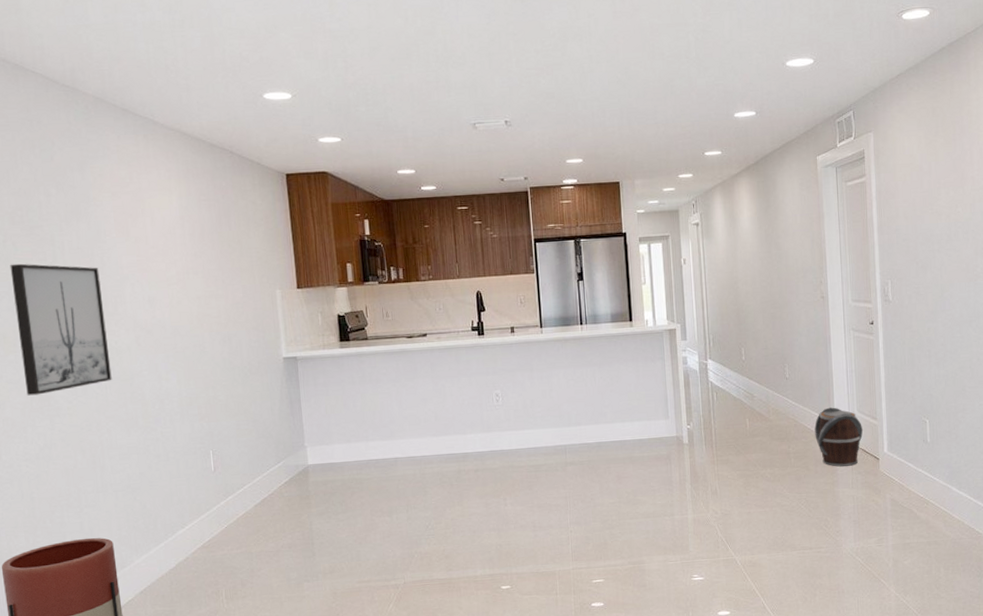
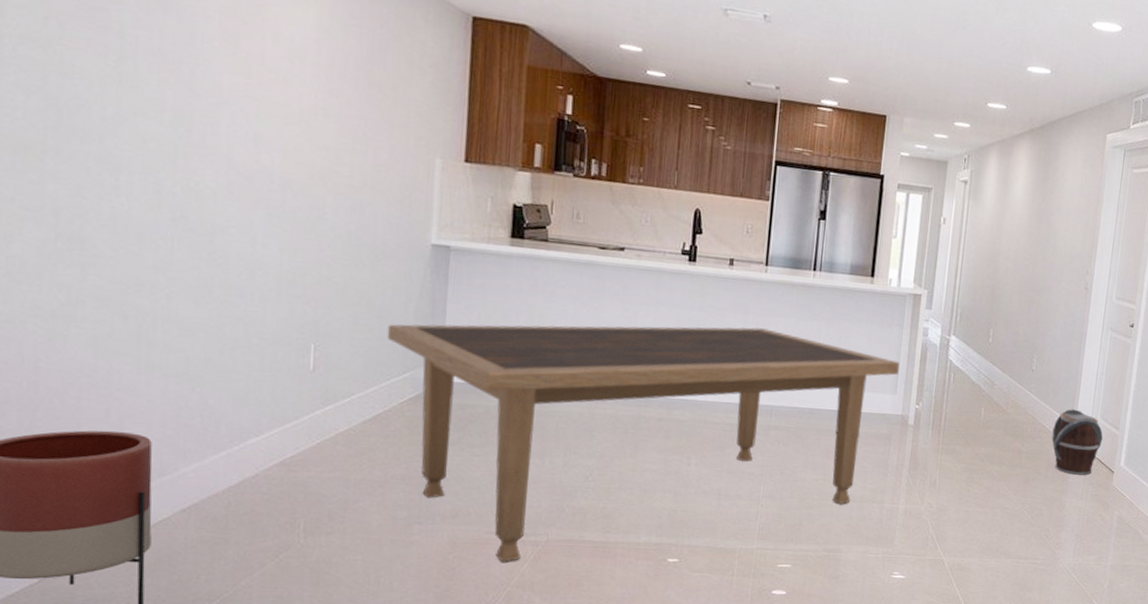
wall art: present [10,263,112,396] -> none [49,50,186,233]
dining table: none [261,380,668,605] -> present [387,324,900,562]

